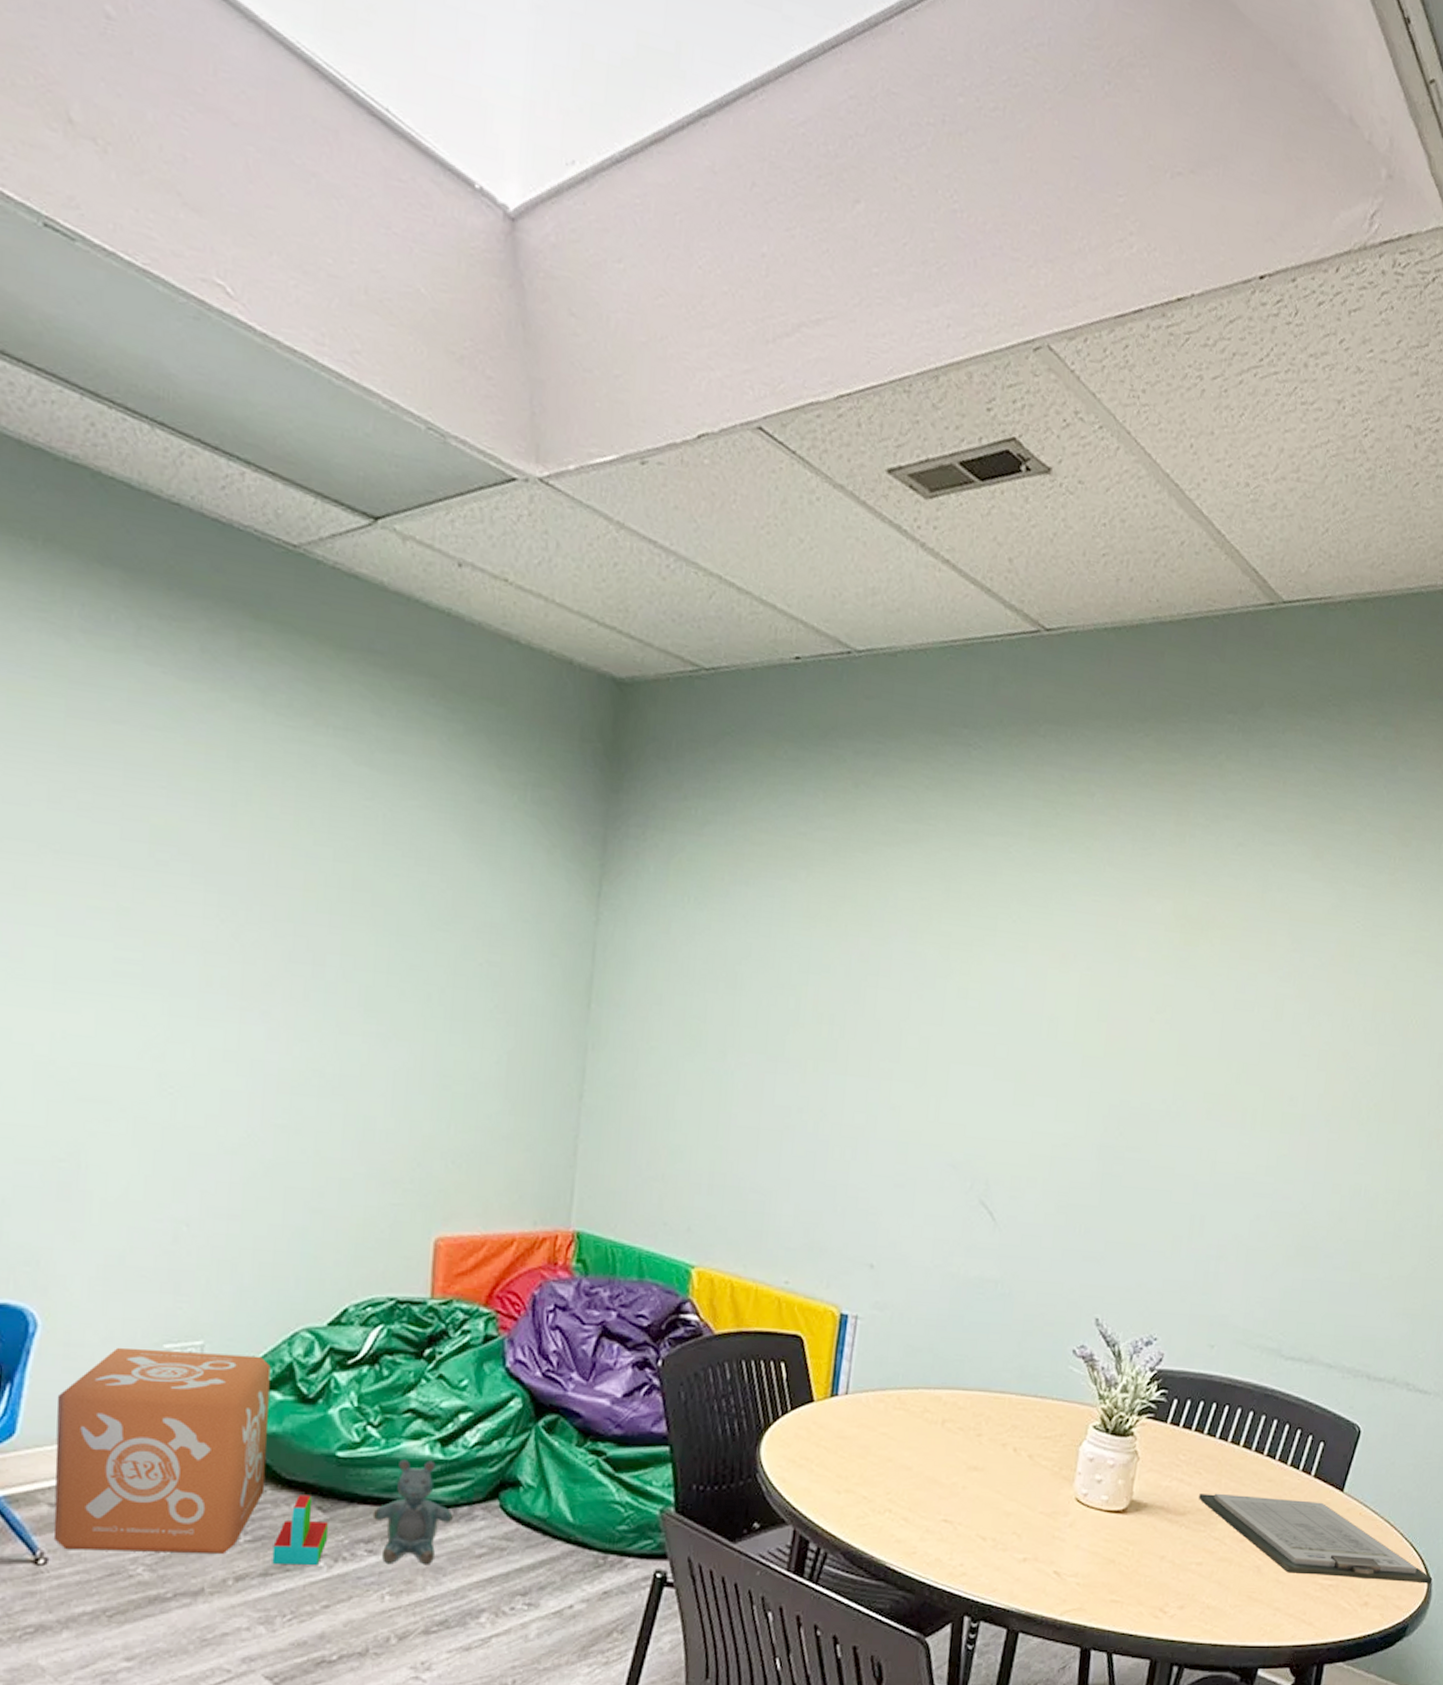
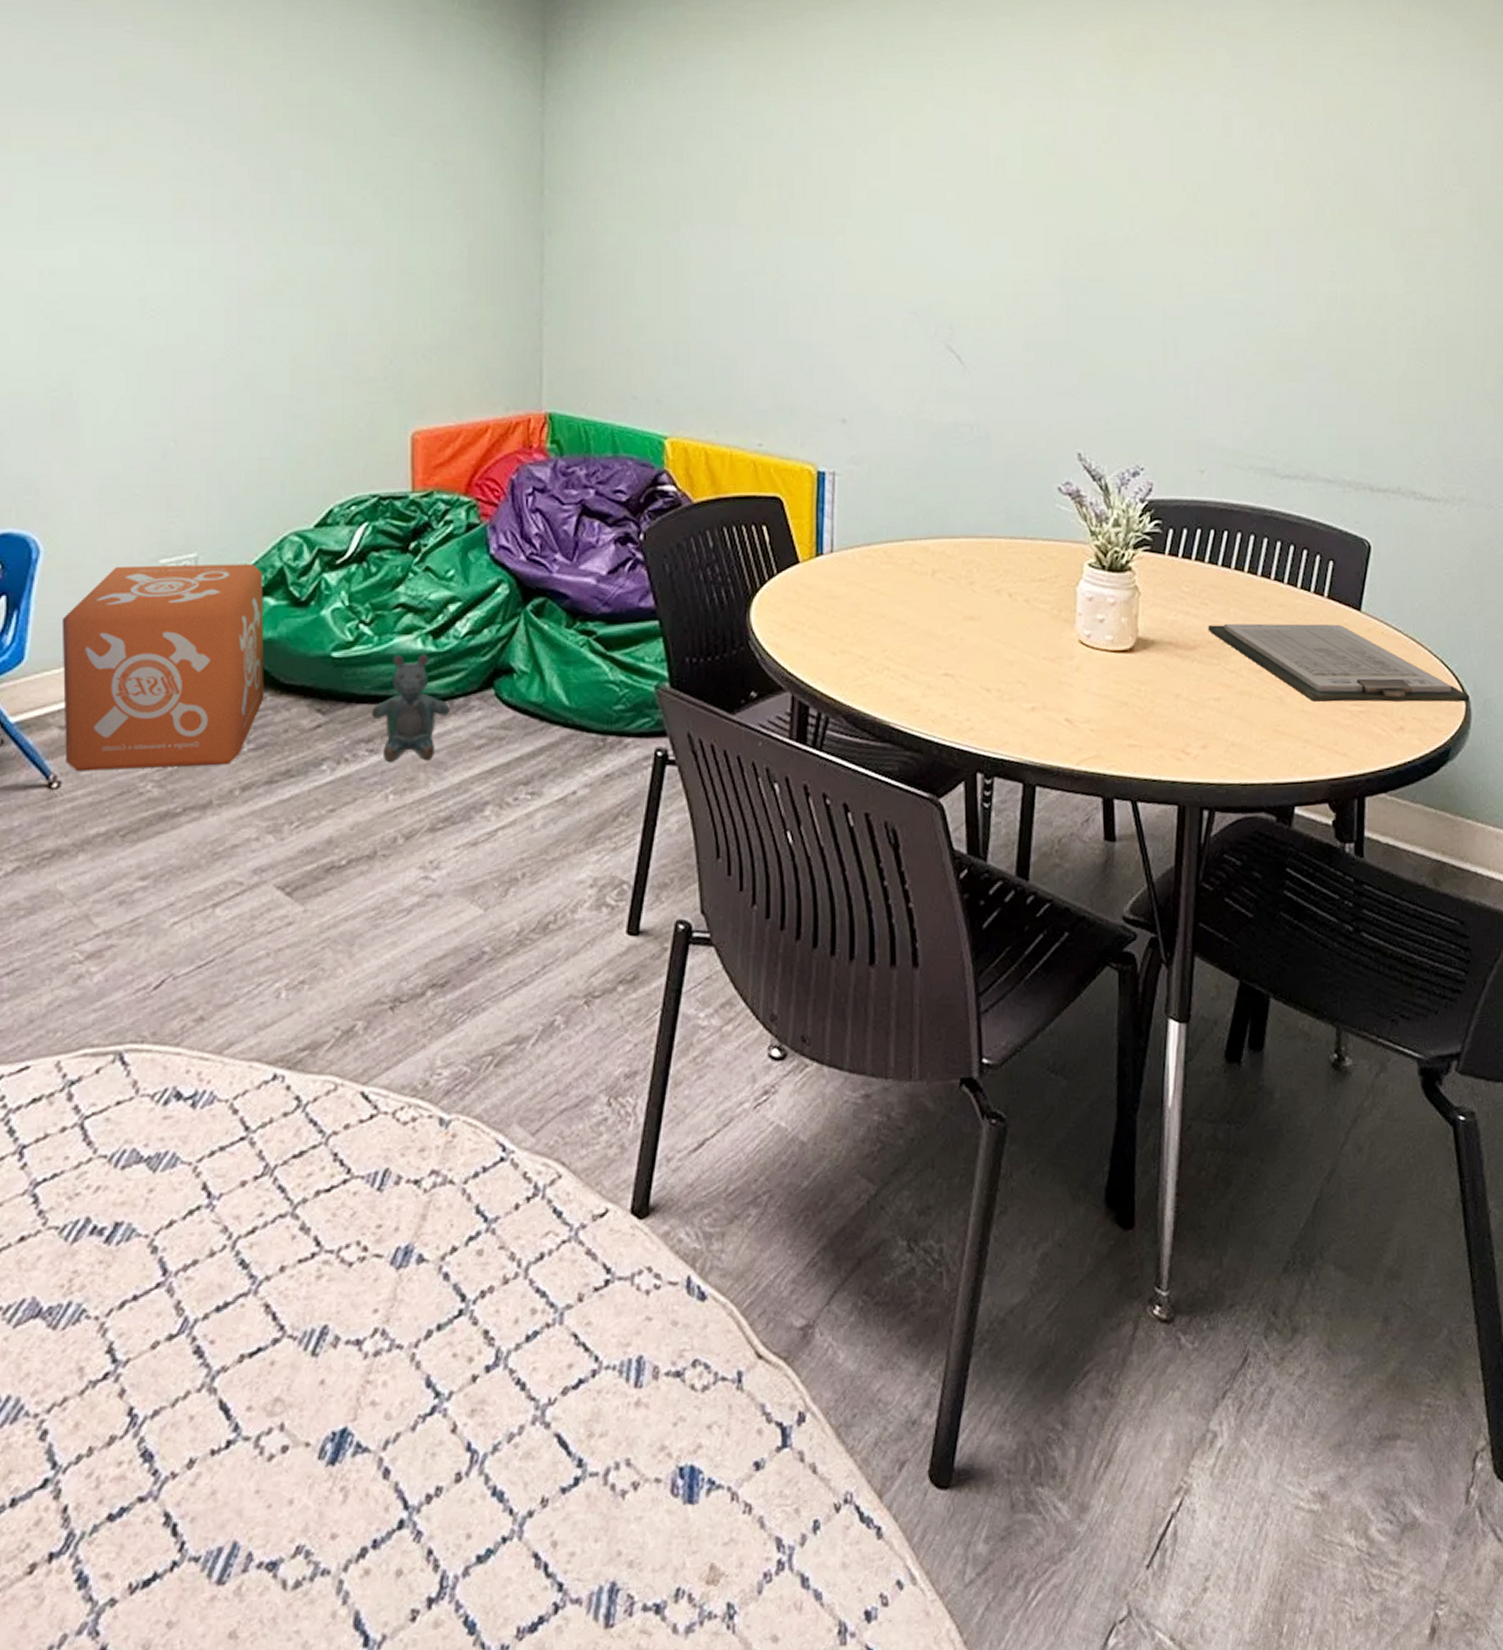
toy blocks: present [272,1495,328,1565] -> none [276,698,328,771]

